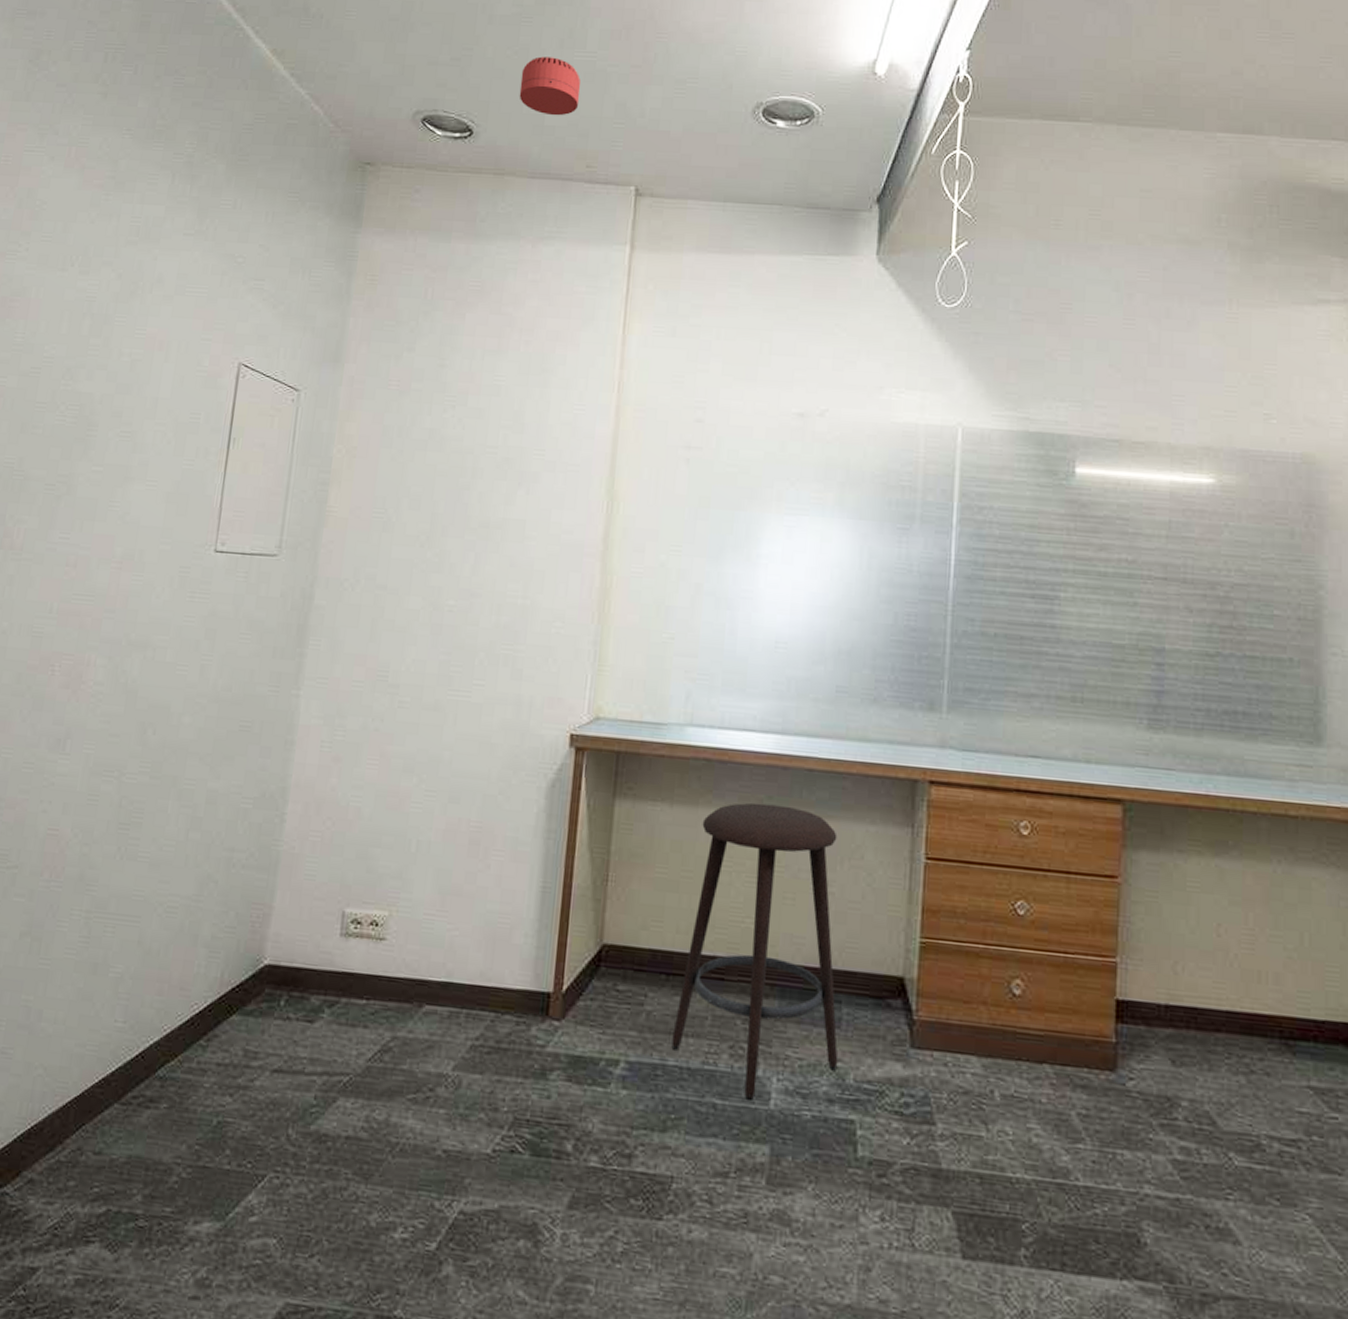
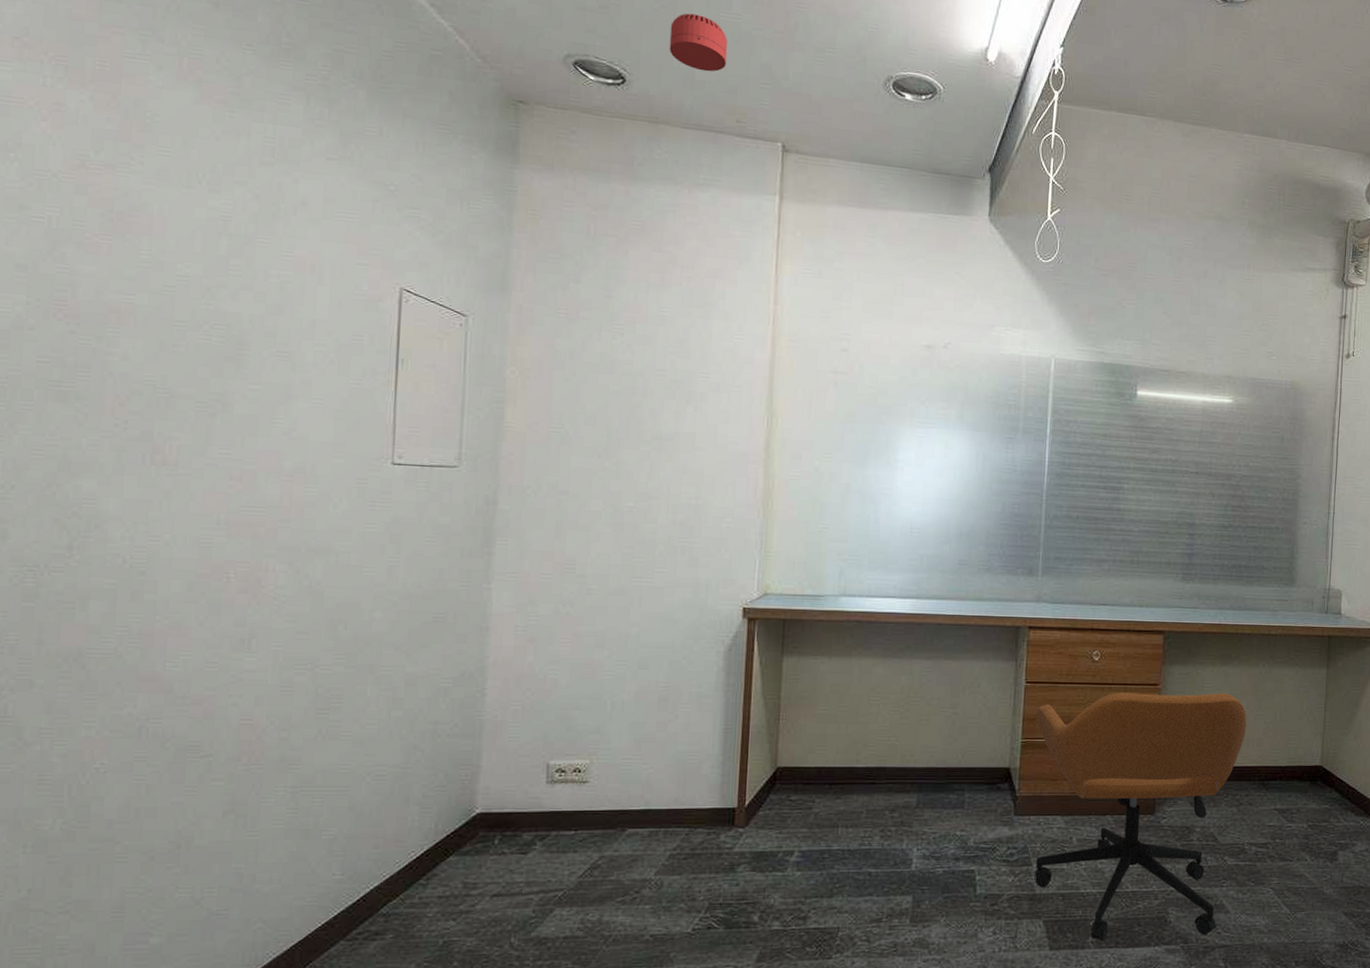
stool: present [671,802,838,1102] -> none [835,651,962,867]
office chair: none [939,883,1257,1275] -> present [1034,693,1247,941]

